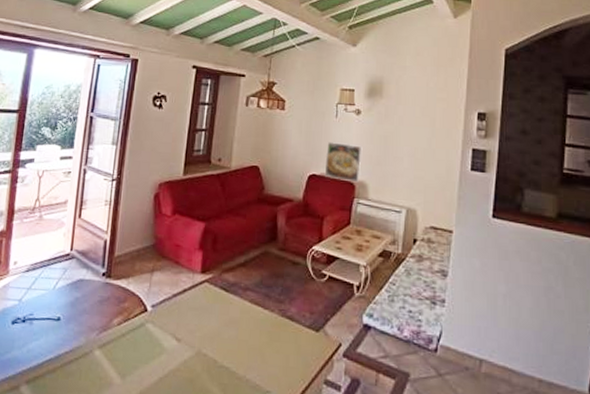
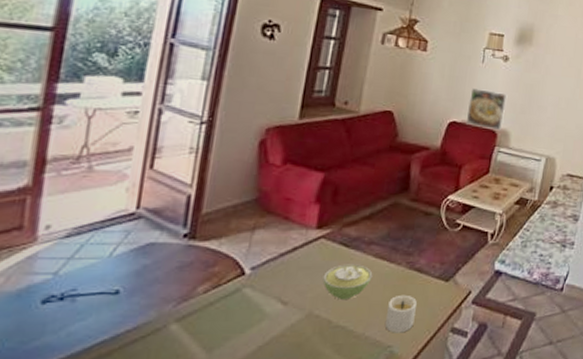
sugar bowl: none [208,307,250,341] -> present [322,264,373,299]
candle: none [262,342,290,380] -> present [384,296,417,333]

